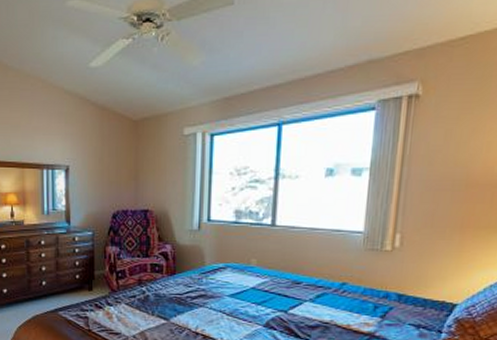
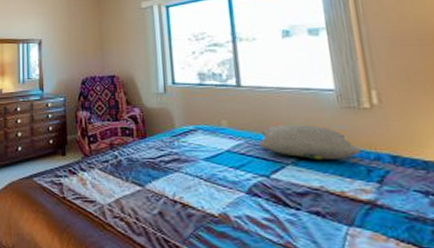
pillow: none [282,264,373,298] -> present [258,124,361,161]

